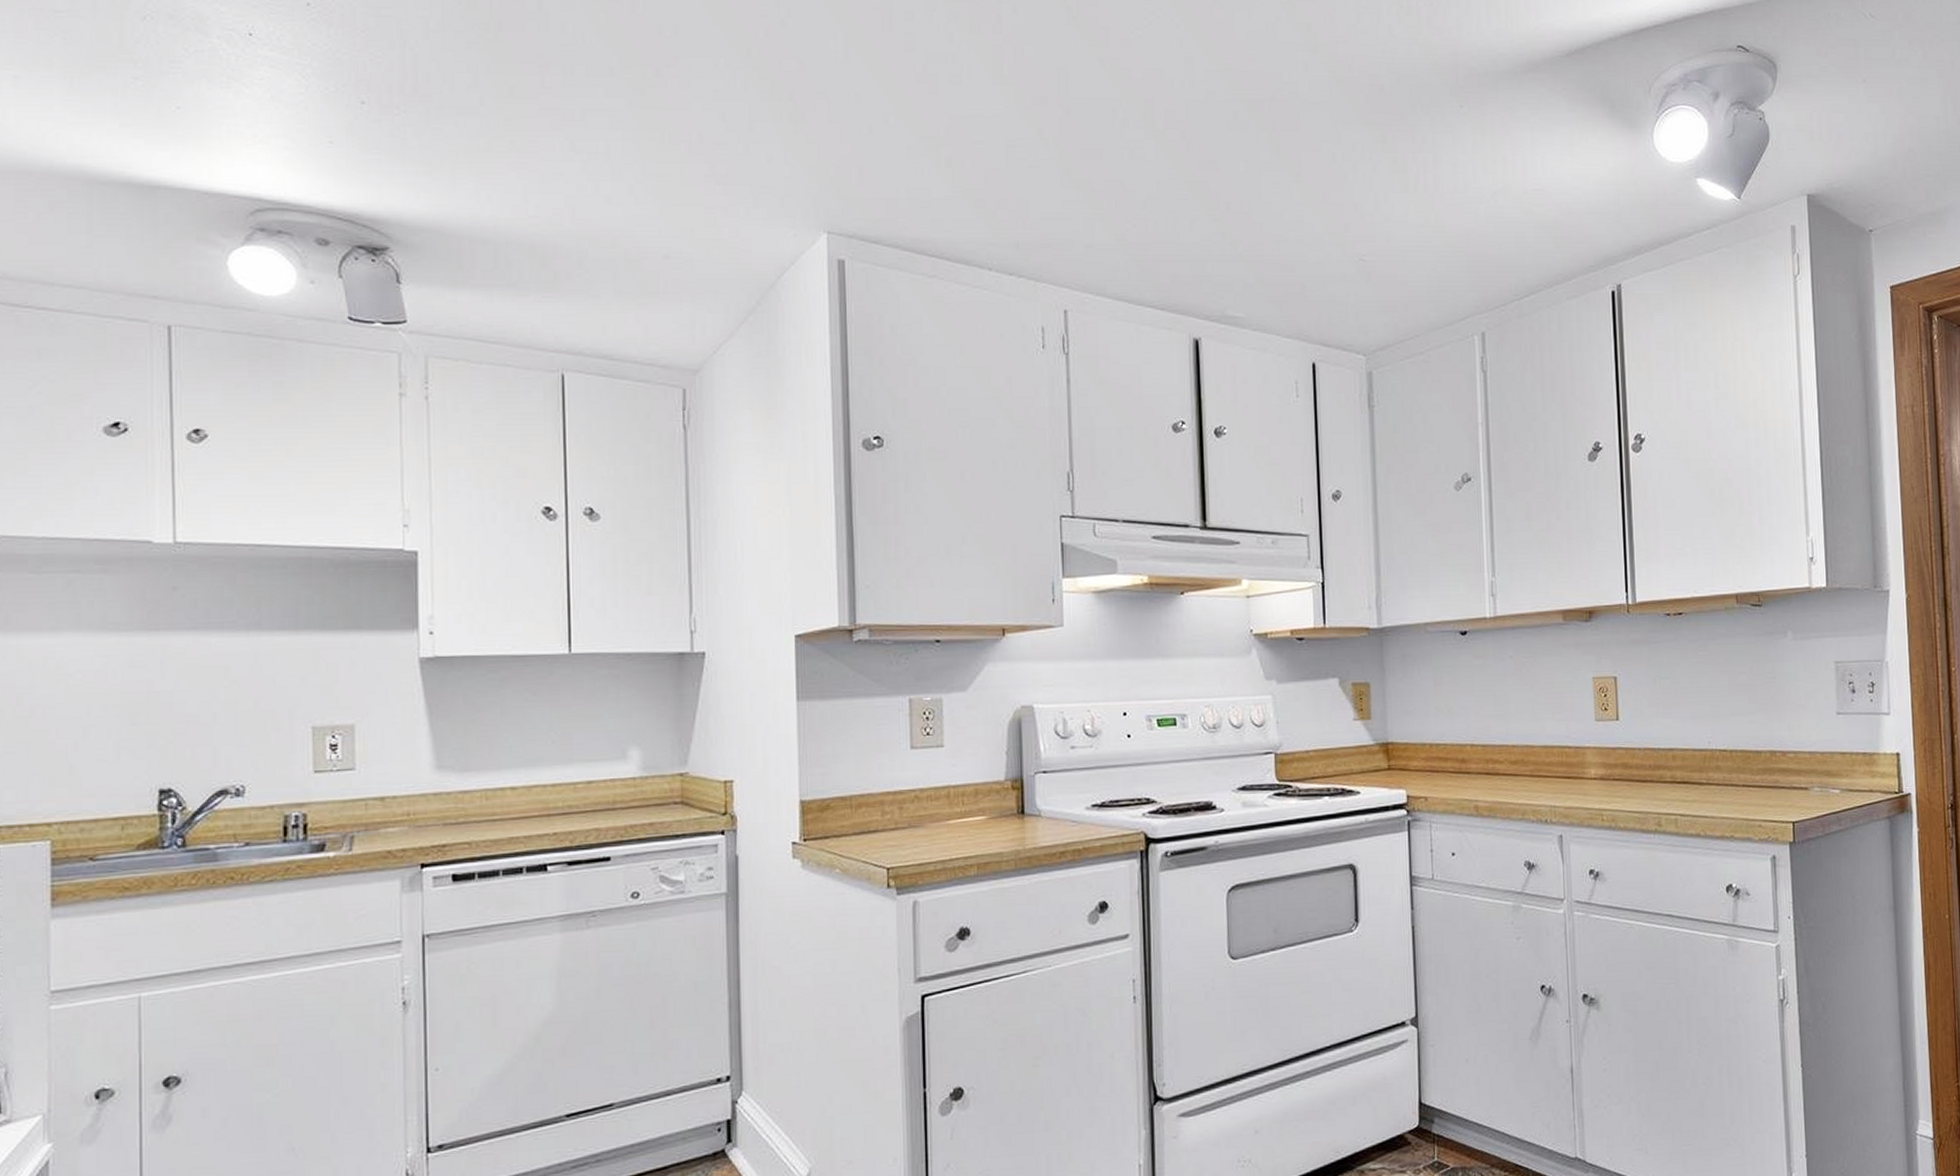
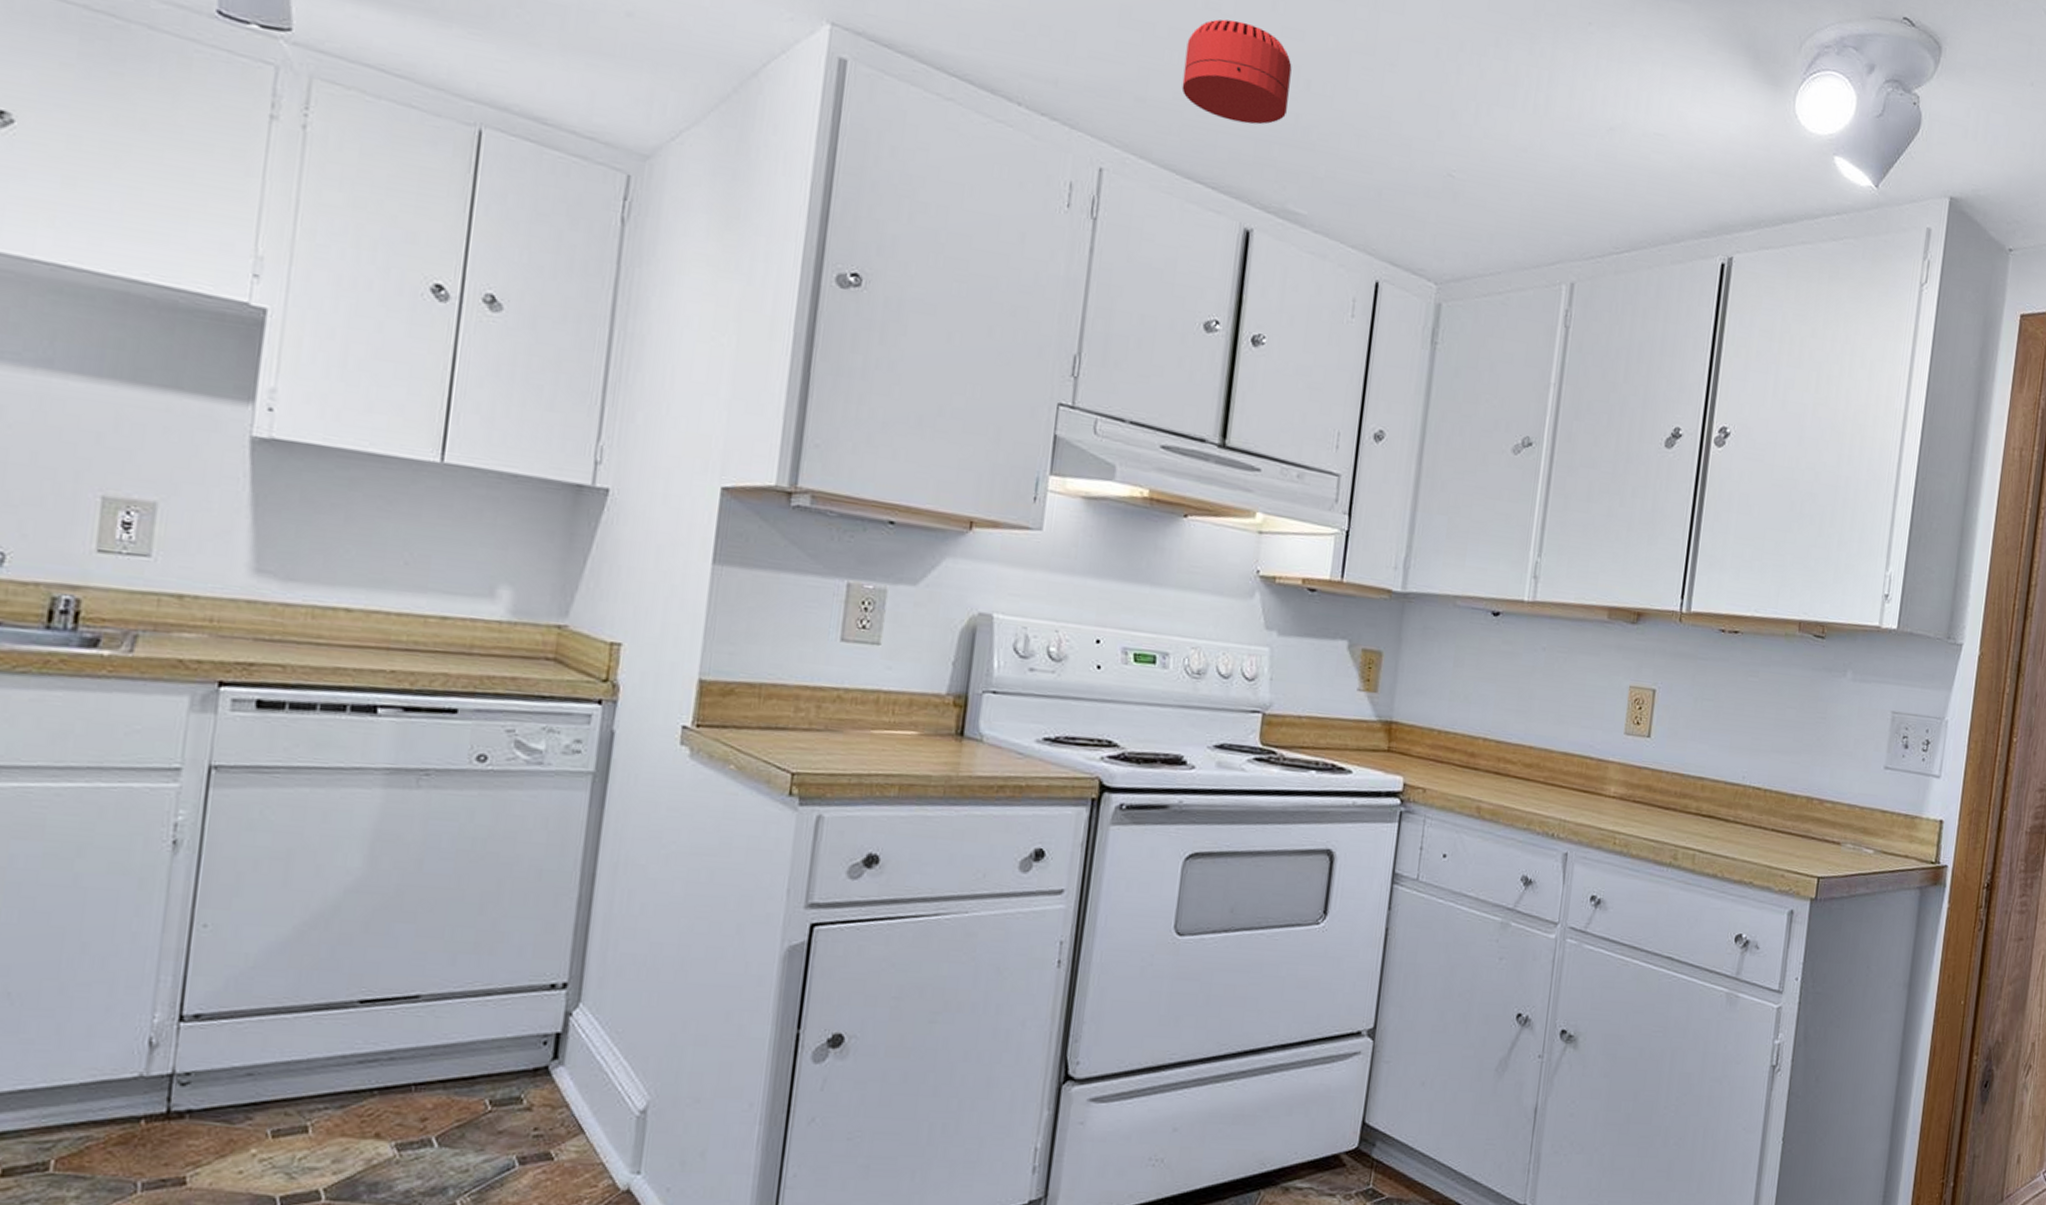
smoke detector: none [1121,164,1213,249] -> present [1181,19,1292,125]

